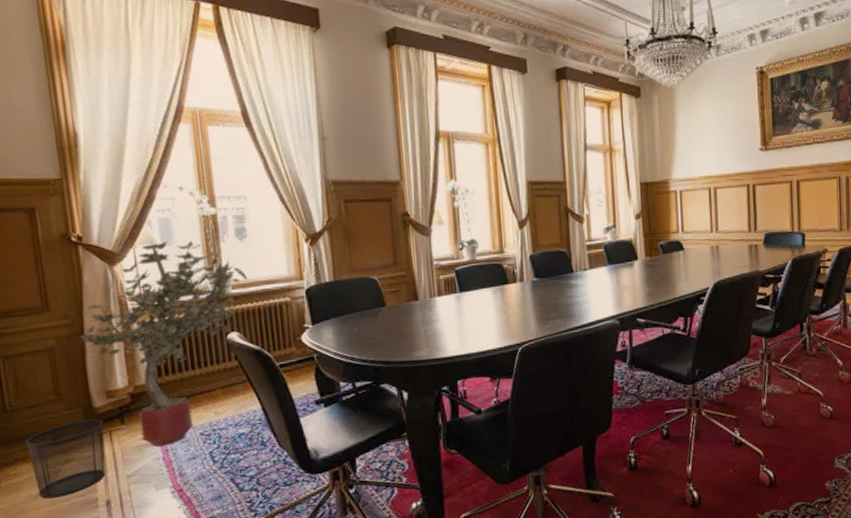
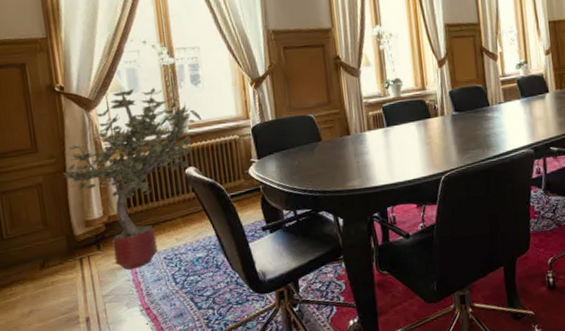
waste bin: present [26,419,106,499] -> none [20,245,85,316]

